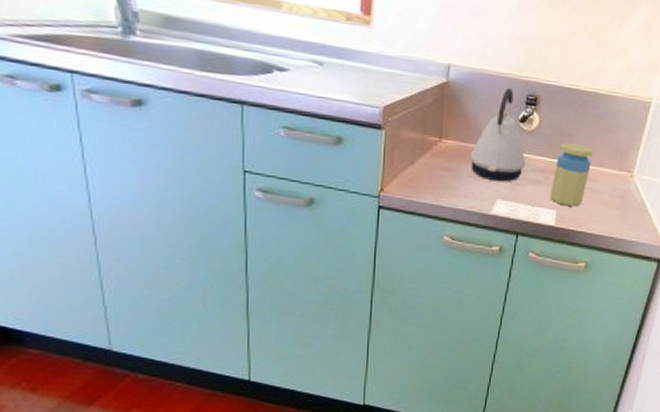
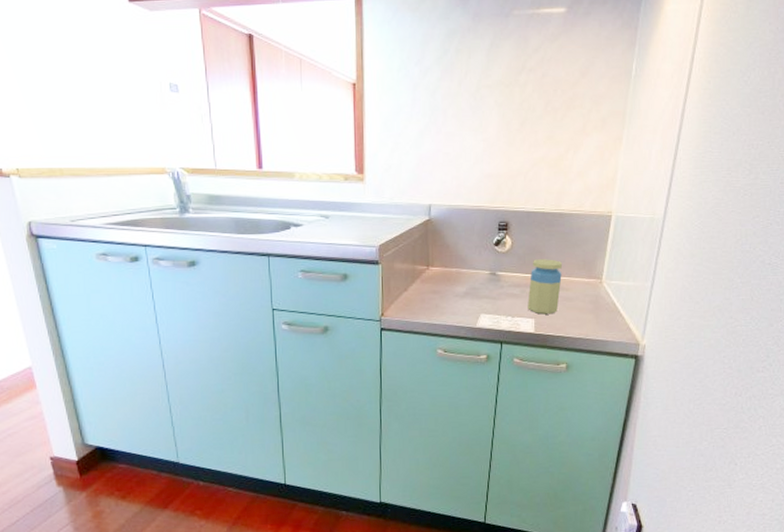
kettle: present [470,88,526,182] -> none [454,218,503,299]

